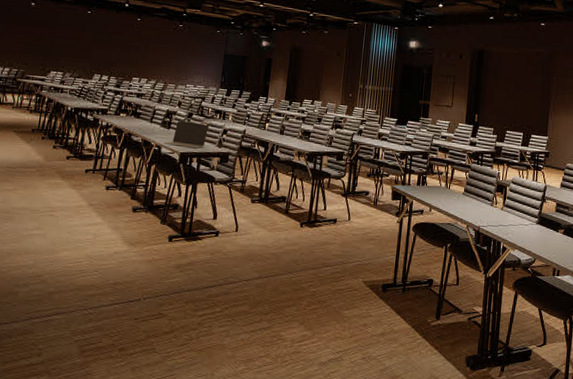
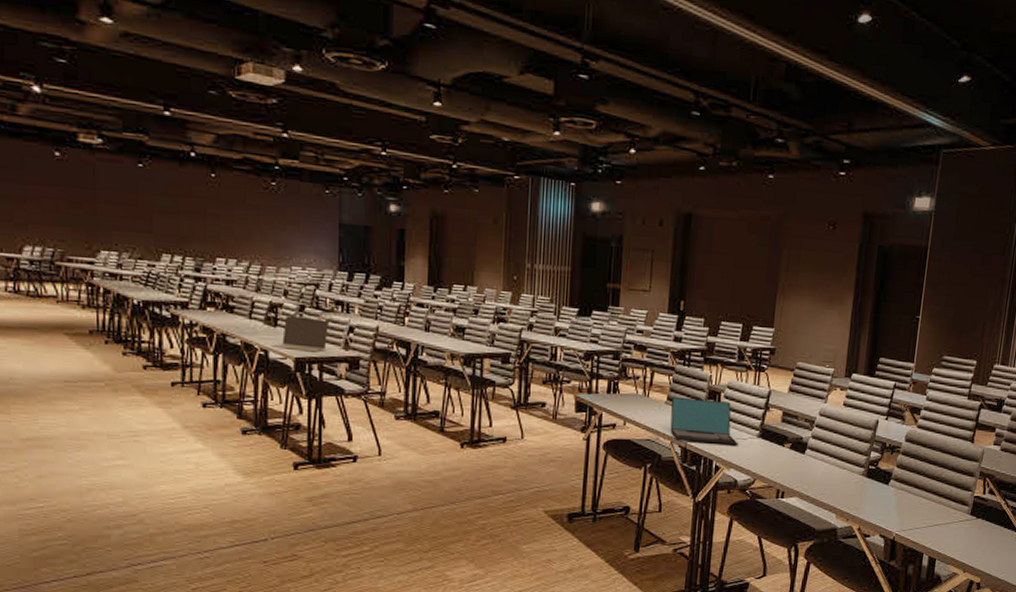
laptop: none [466,189,521,231] -> present [670,396,738,446]

